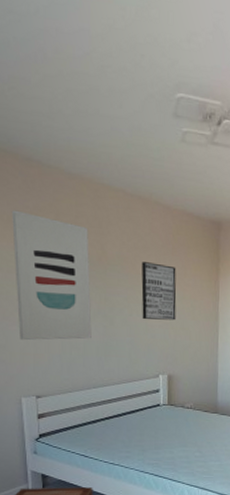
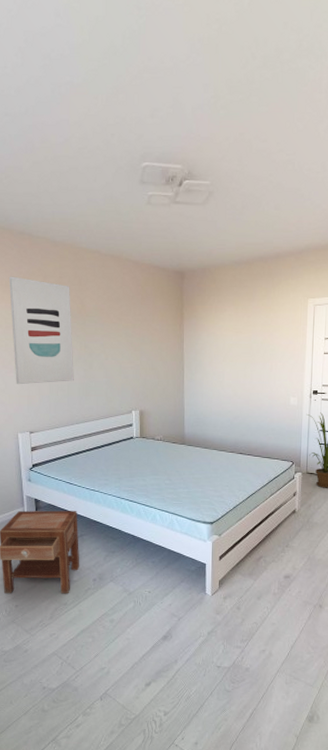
wall art: present [141,262,177,321] -> none [115,312,146,363]

